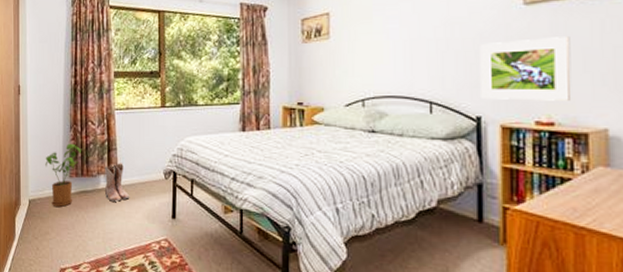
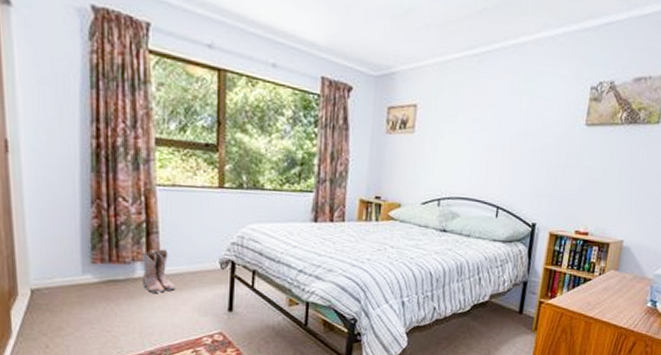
house plant: present [45,143,82,207] -> none [54,222,110,298]
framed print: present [480,37,572,101] -> none [539,157,613,215]

